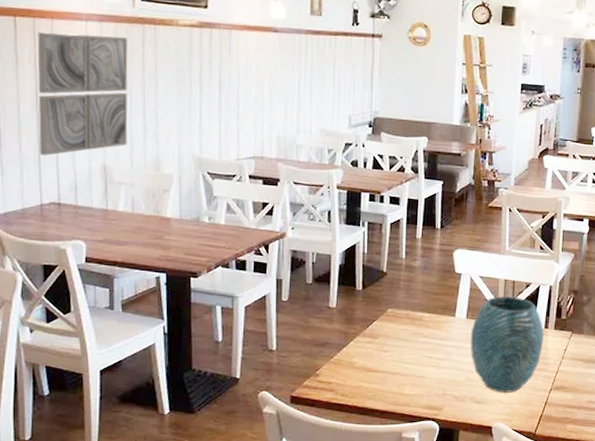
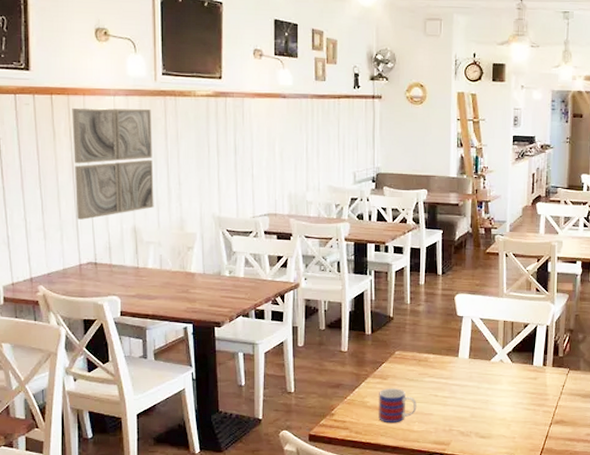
mug: none [367,348,409,386] -> present [379,388,417,423]
vase: present [470,296,544,393] -> none [473,337,542,427]

